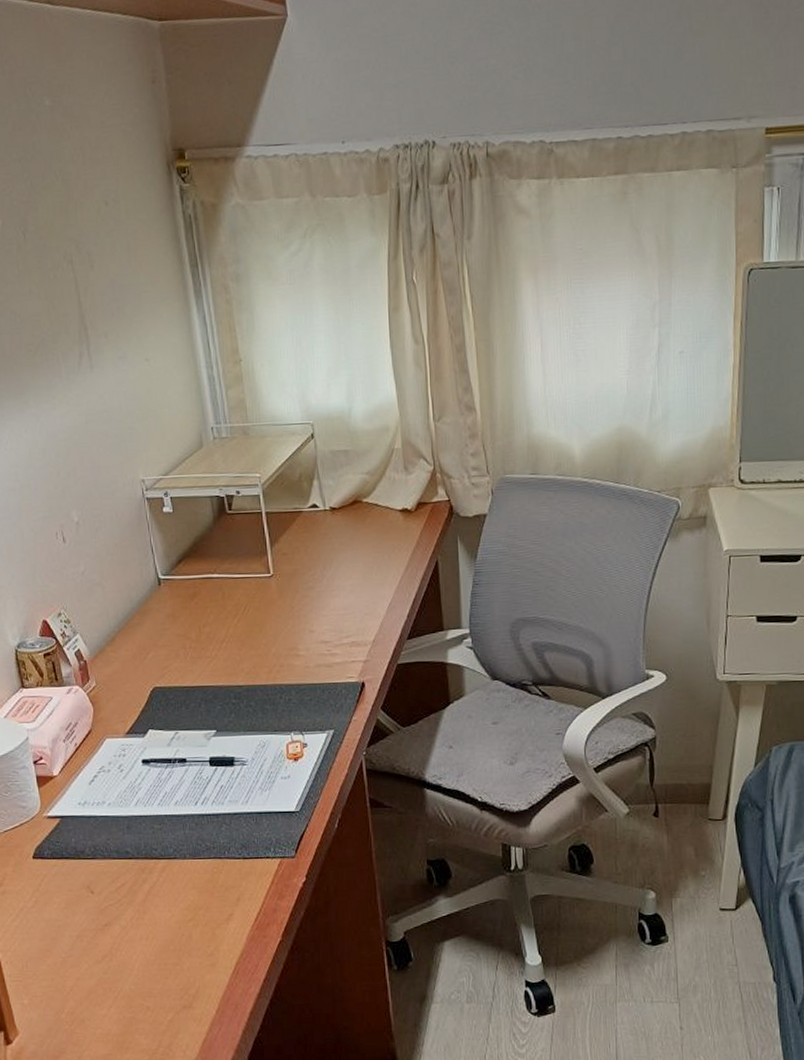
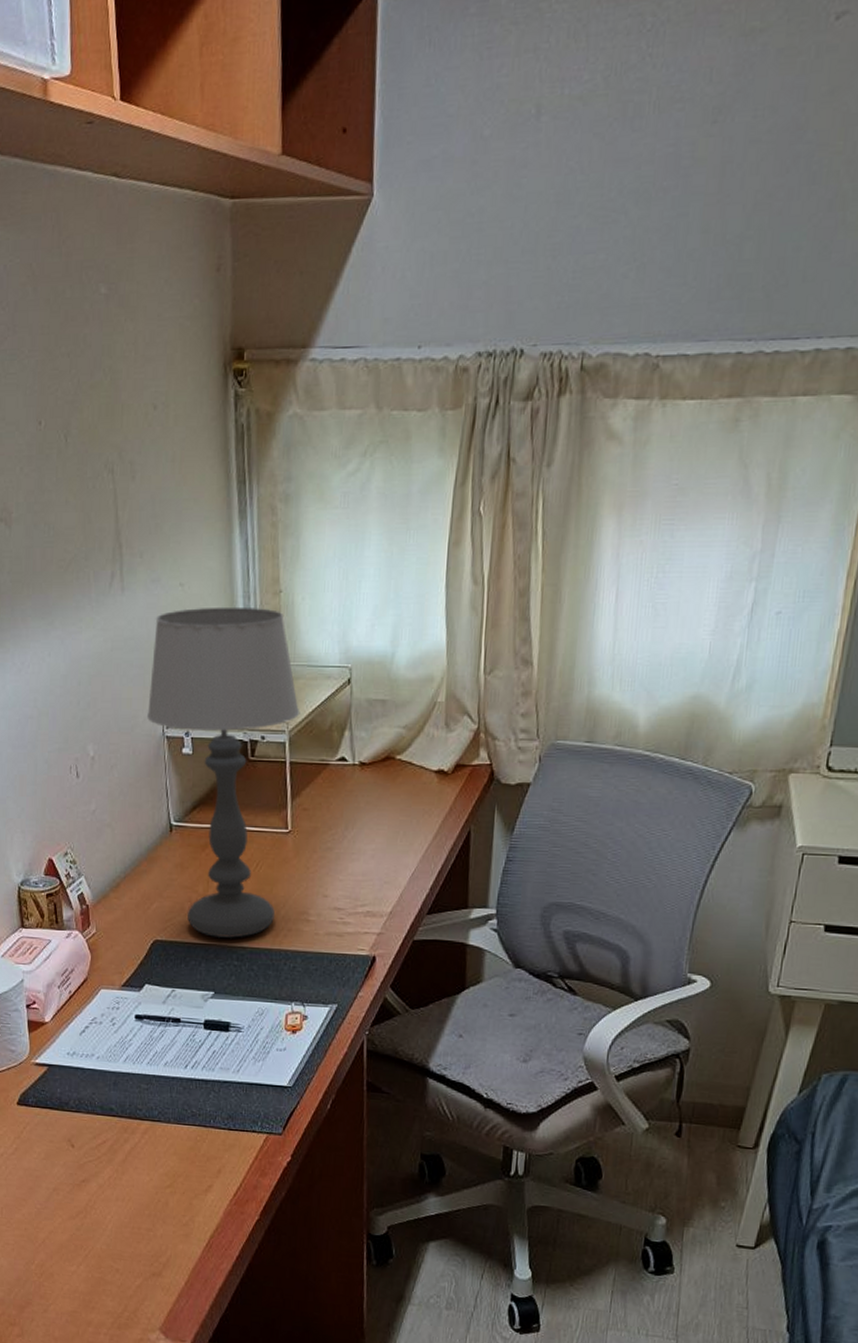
table lamp: none [125,376,270,680] -> present [147,606,300,939]

